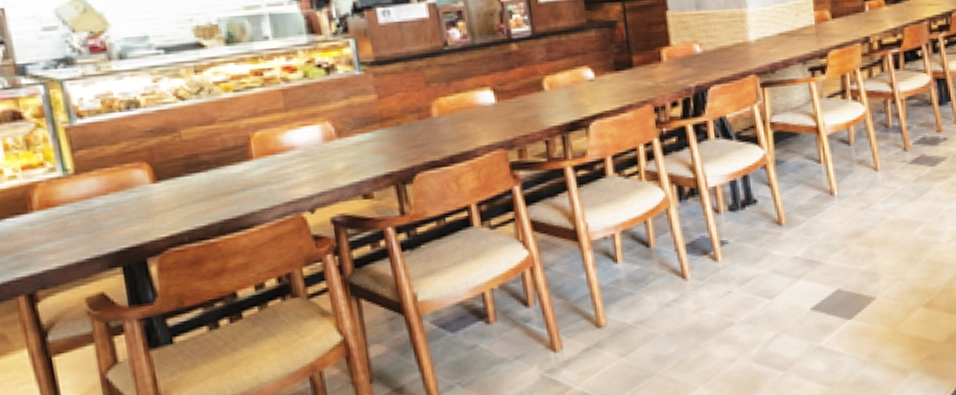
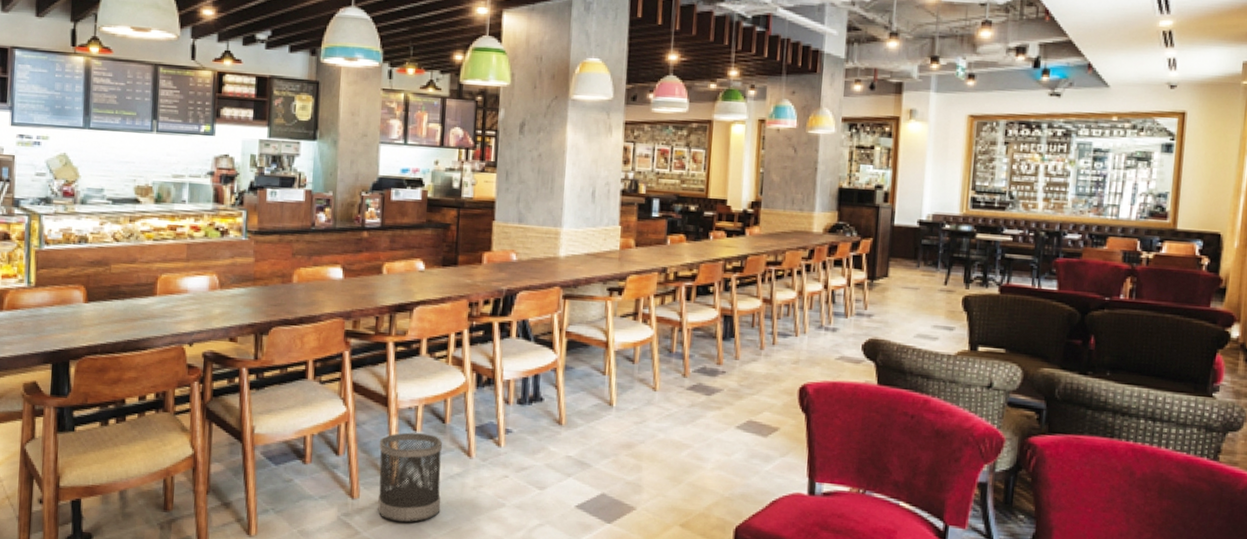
wastebasket: none [575,262,661,367] -> present [378,432,443,523]

